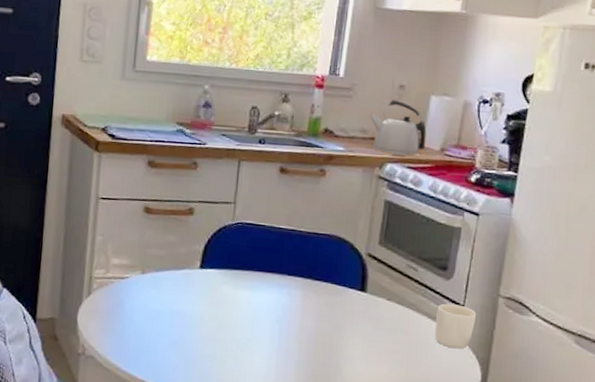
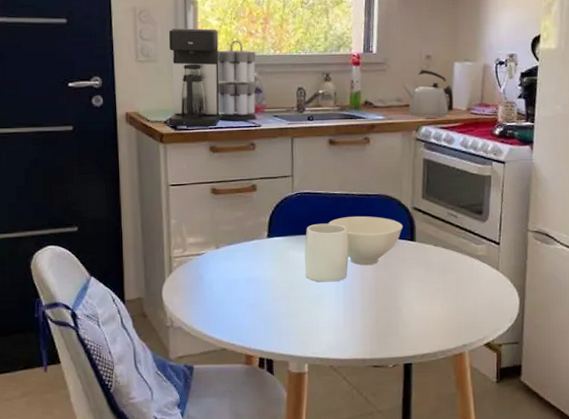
coffee maker: none [106,30,171,140] -> present [168,28,220,128]
spice rack: none [161,48,210,137] -> present [217,41,257,121]
mug: none [237,259,291,327] -> present [304,223,349,282]
bowl: none [269,255,354,313] -> present [328,216,404,265]
cup: present [434,303,477,349] -> none [476,242,511,280]

